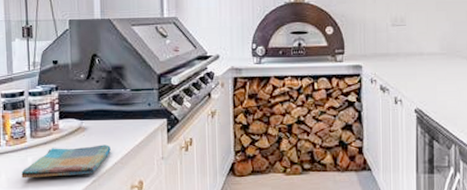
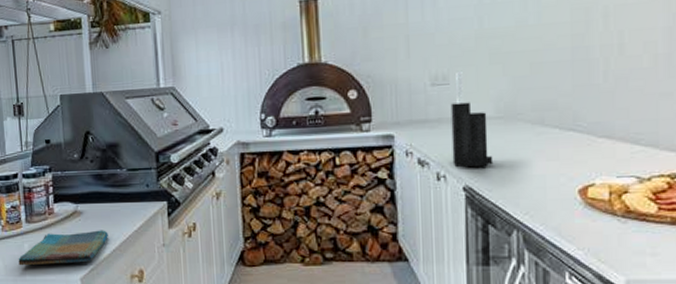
knife block: none [406,15,438,94] -> present [450,70,494,168]

